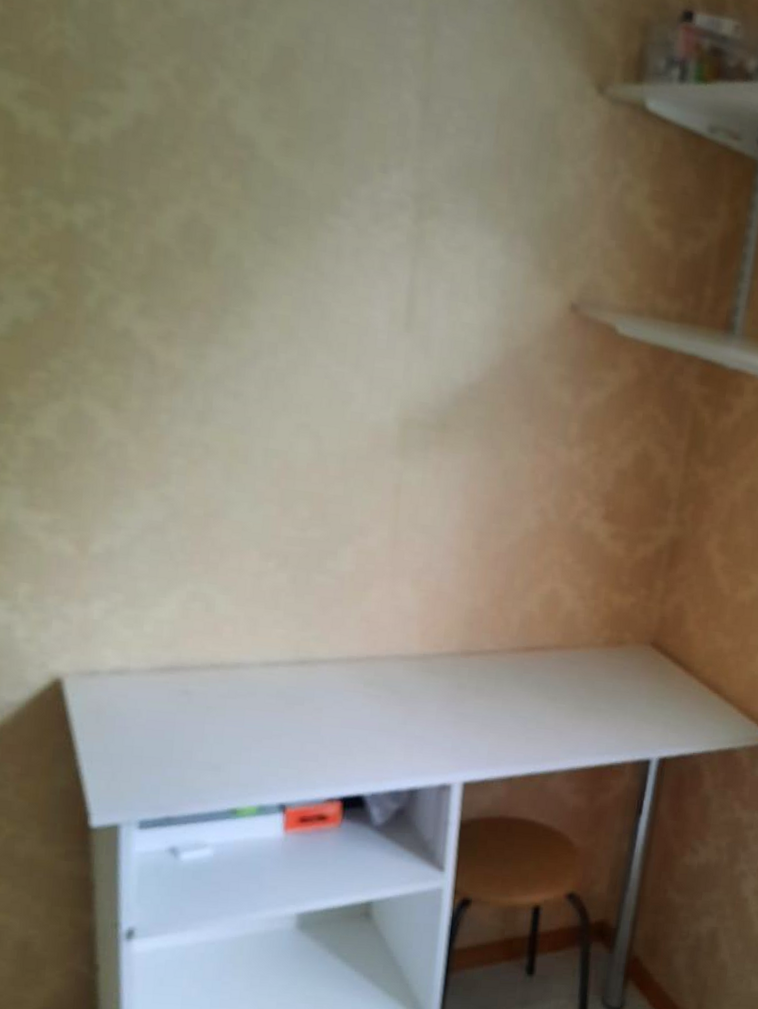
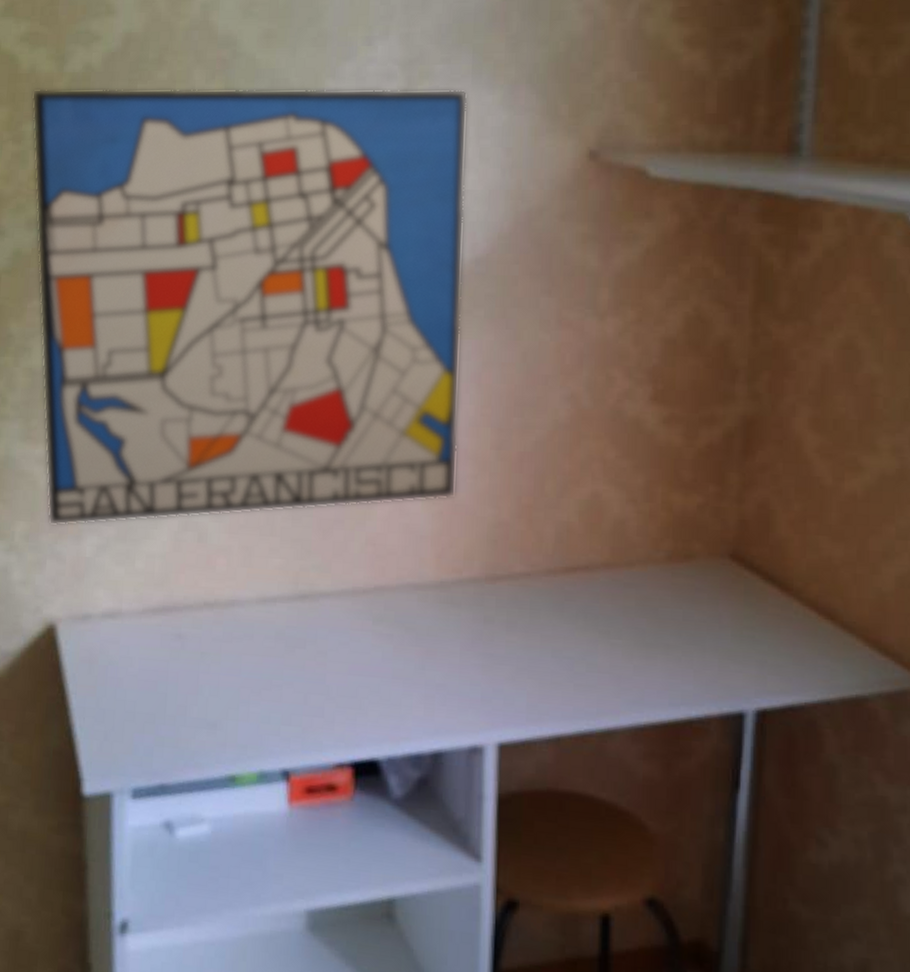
wall art: none [31,153,472,590] -> present [31,88,468,526]

